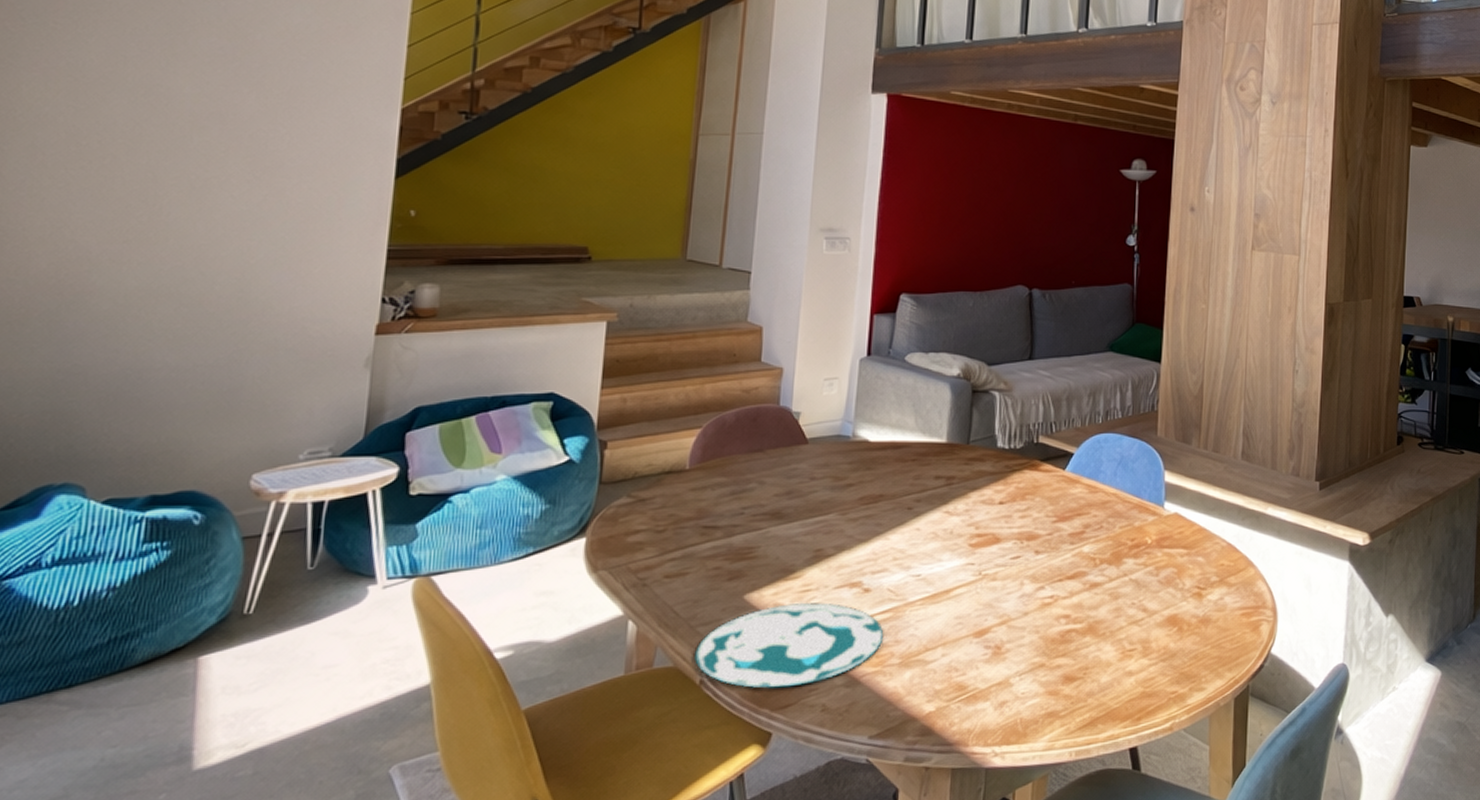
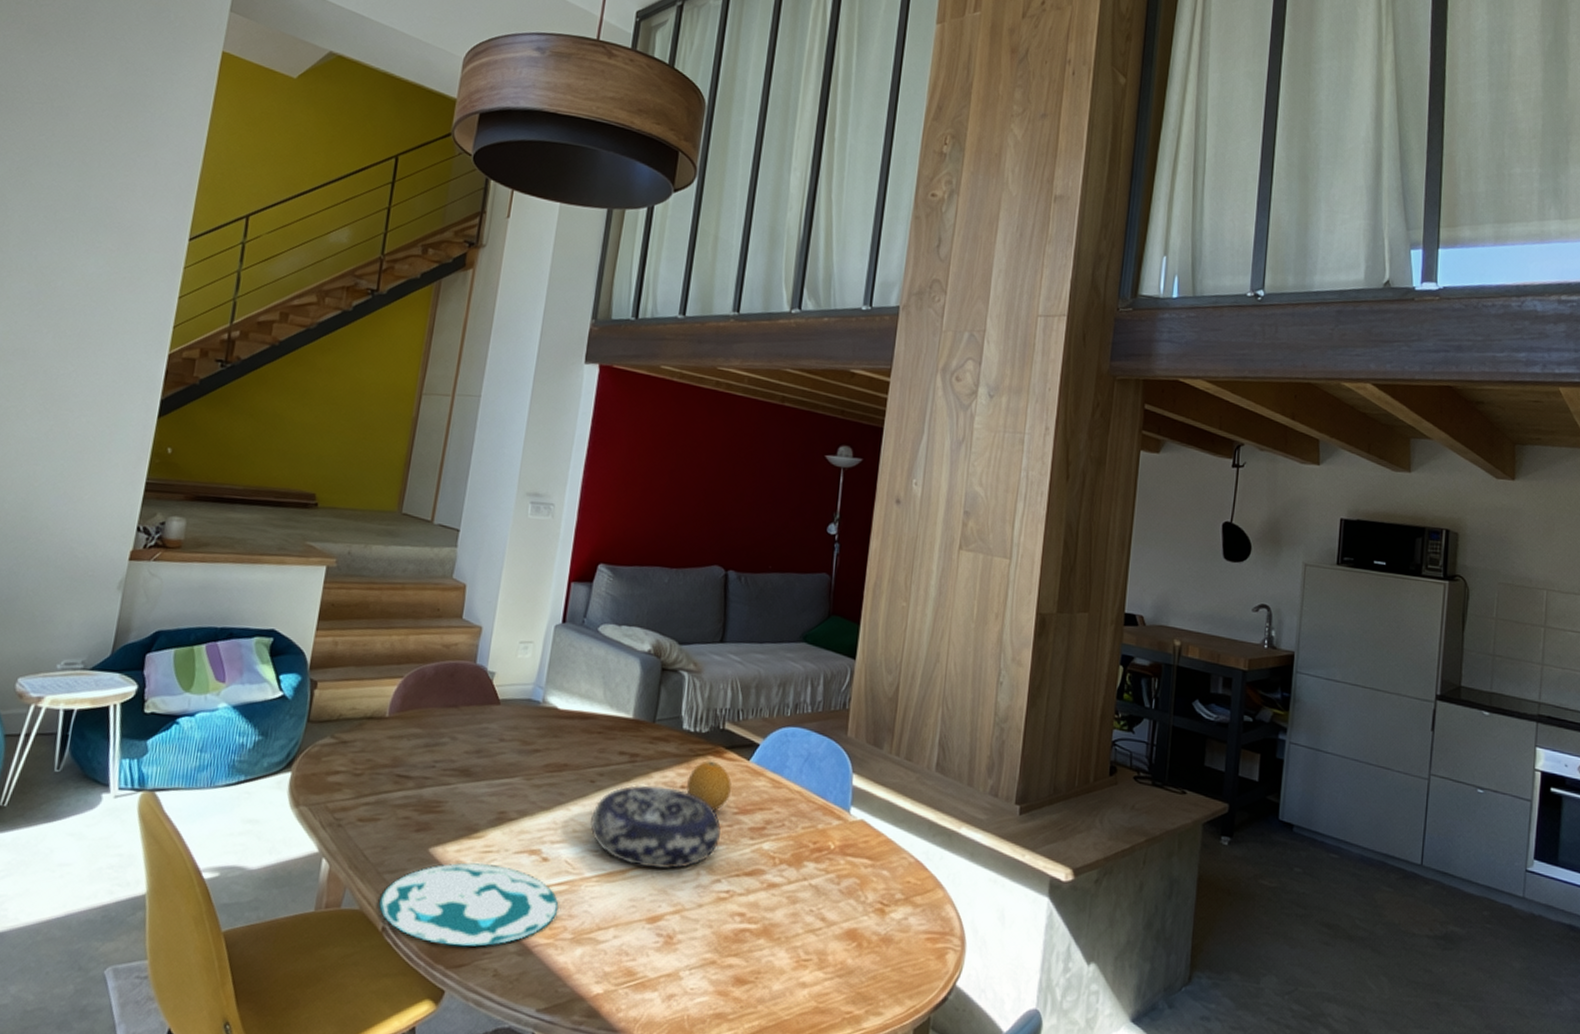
decorative bowl: none [911,505,1041,585] -> present [590,785,721,869]
fruit: none [1005,473,1049,522] -> present [687,759,732,811]

